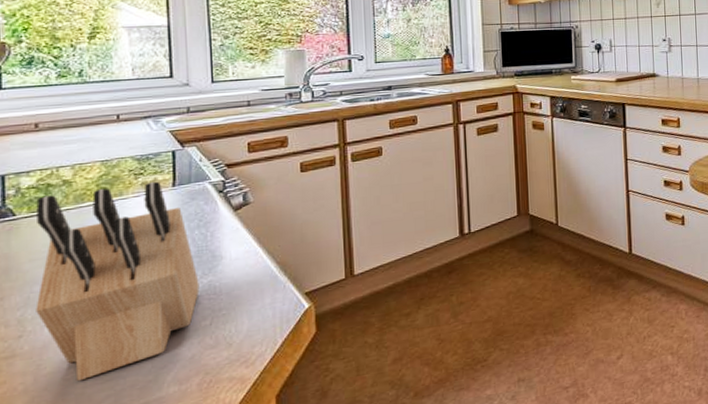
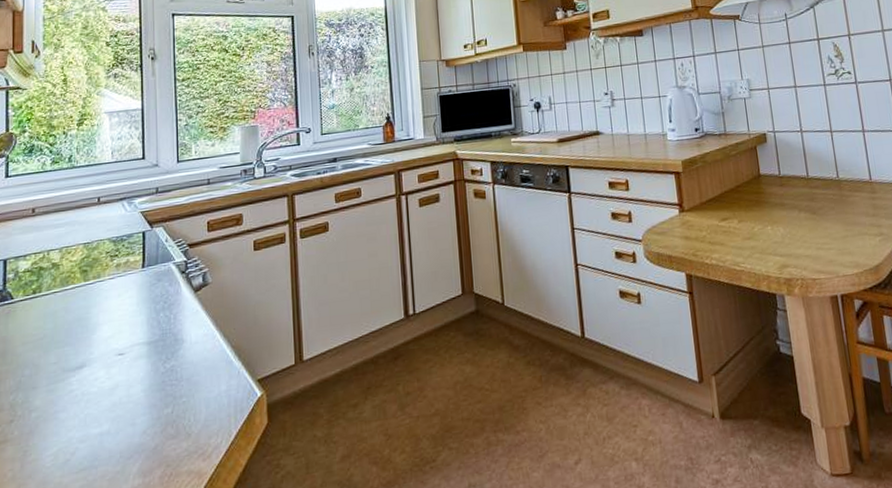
knife block: present [36,181,200,381] -> none [25,262,163,470]

